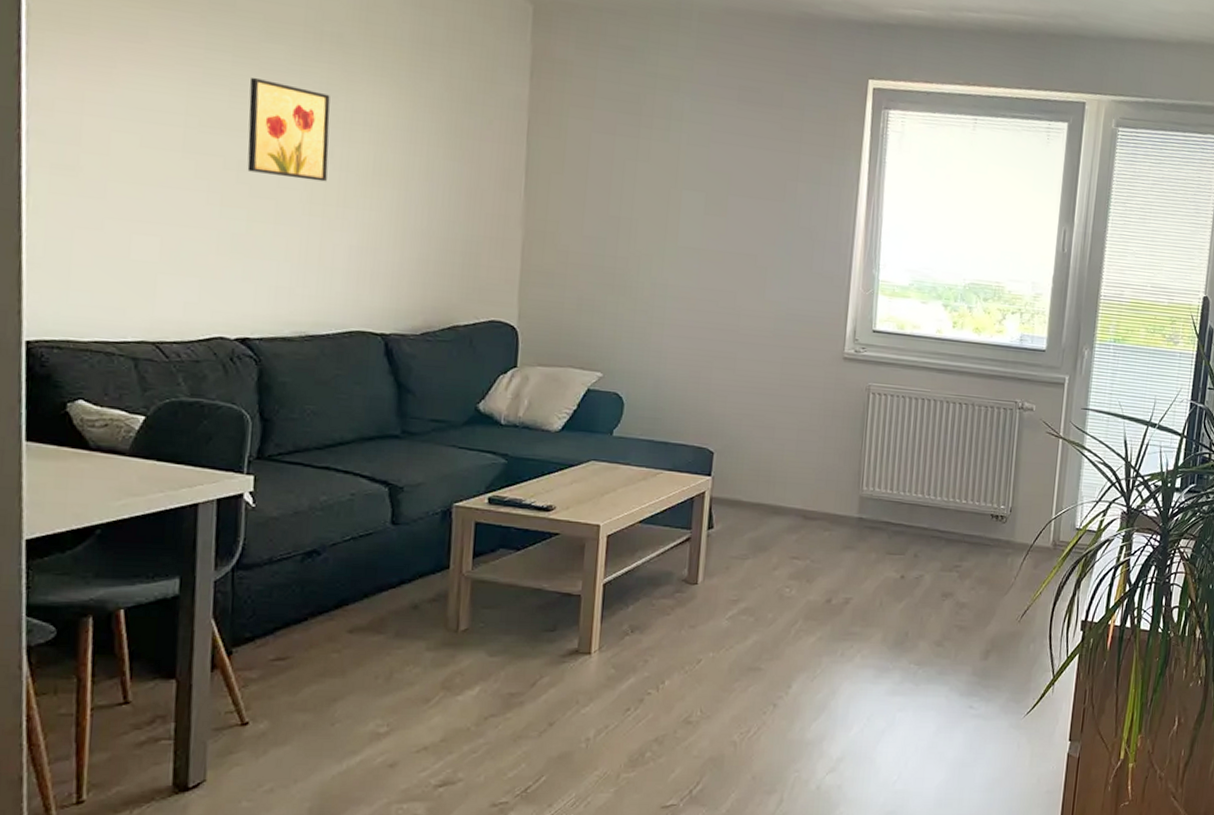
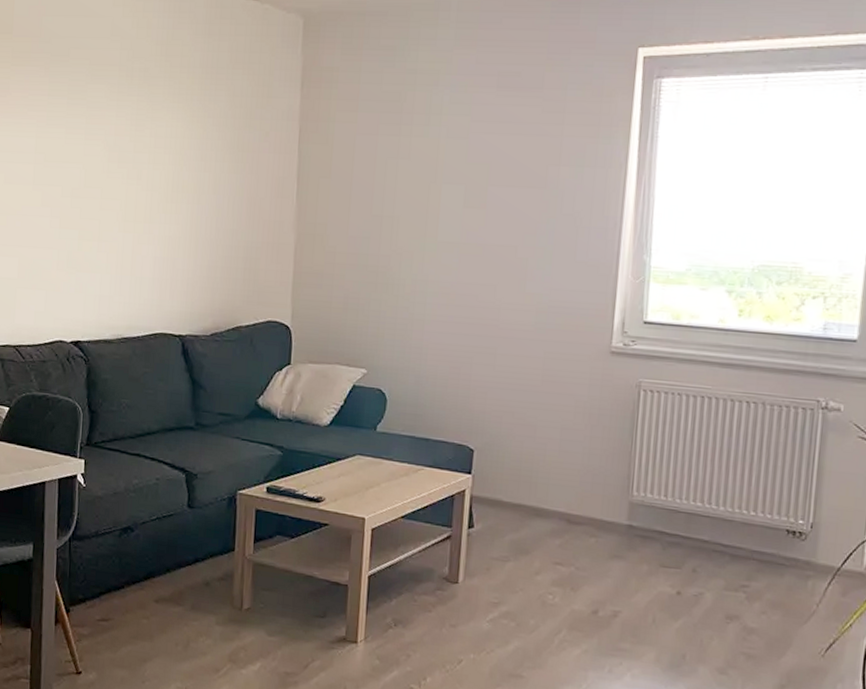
wall art: present [247,78,330,182] -> none [78,116,139,202]

